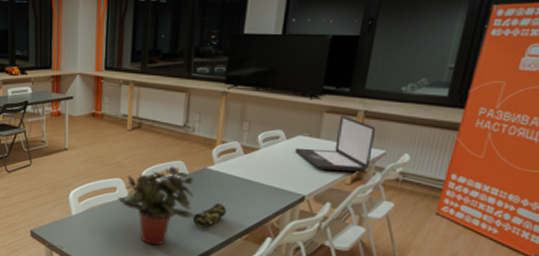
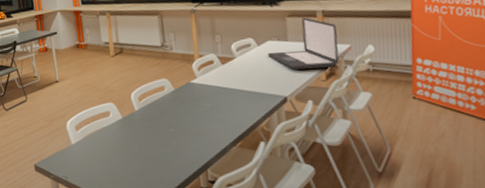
potted plant: present [118,166,195,246] -> none [112,85,188,164]
pencil case: present [192,202,227,229] -> none [186,114,217,141]

